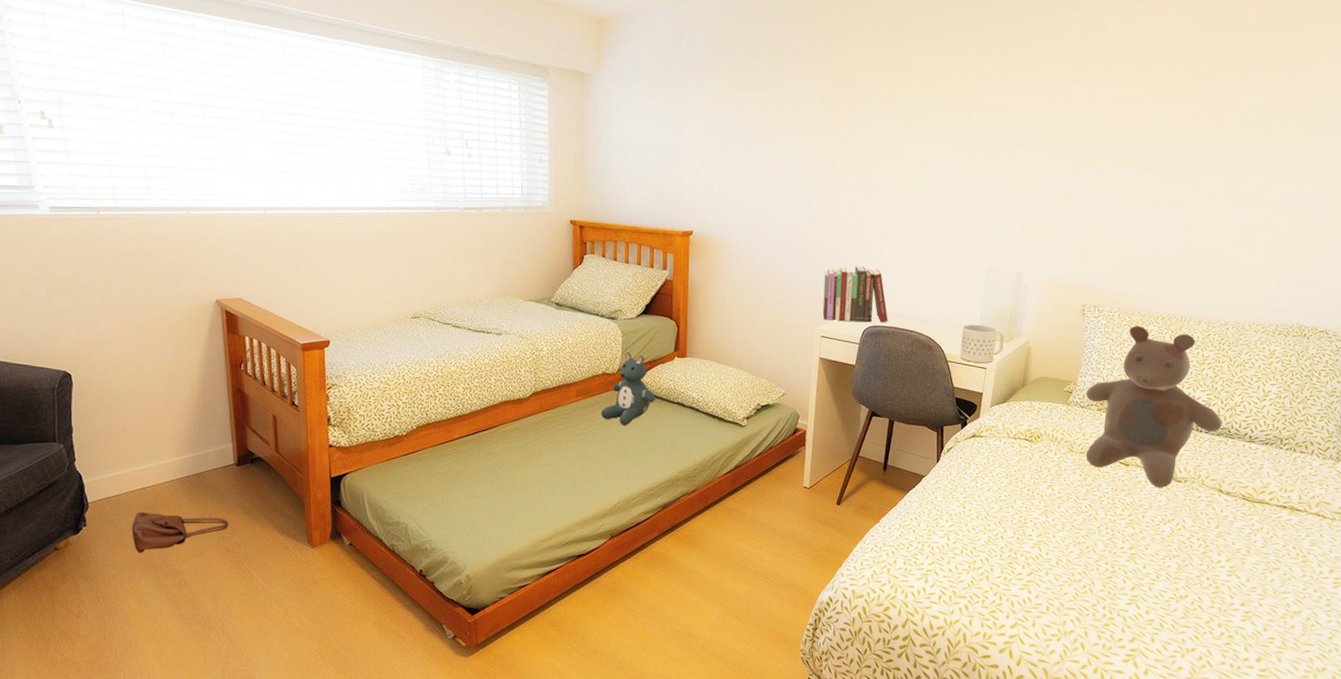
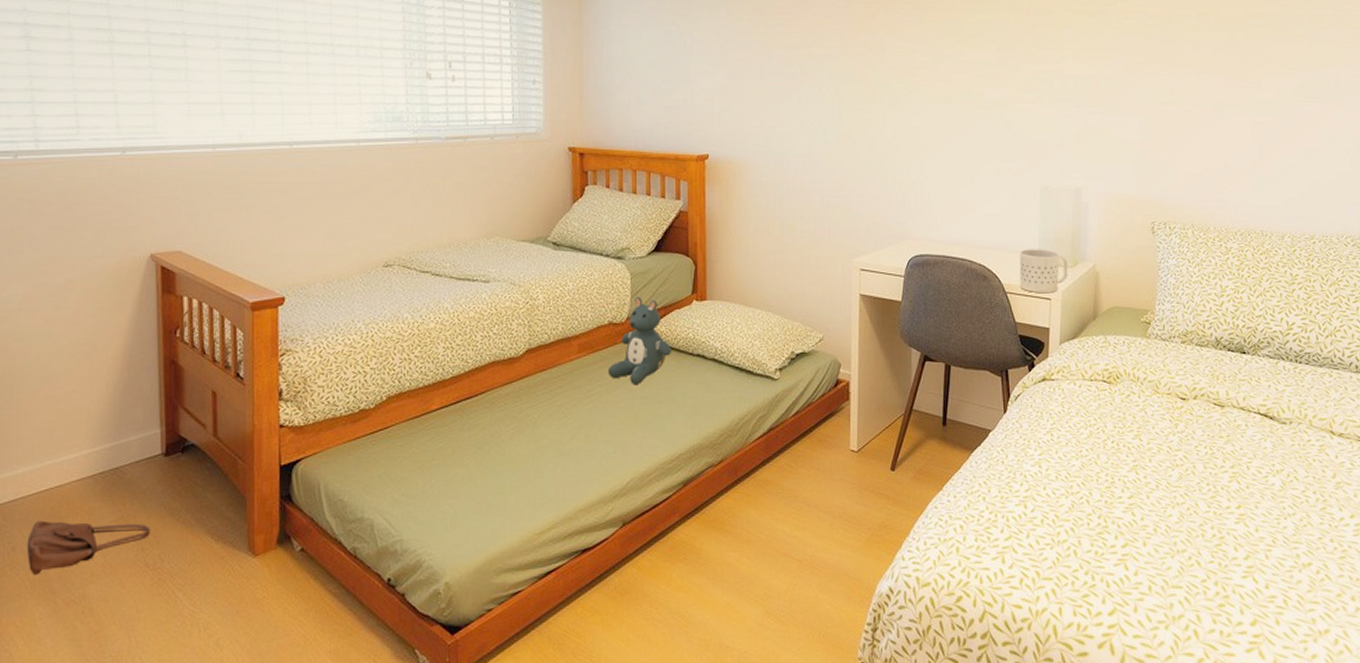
books: present [822,266,888,323] -> none [860,187,935,252]
bear: present [1085,326,1222,488] -> none [1166,243,1323,432]

